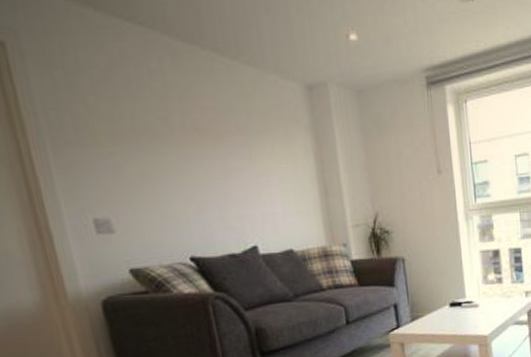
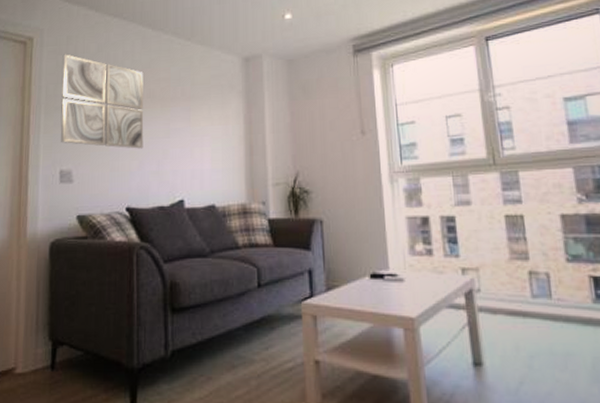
wall art: none [58,68,199,192] -> present [60,54,144,149]

